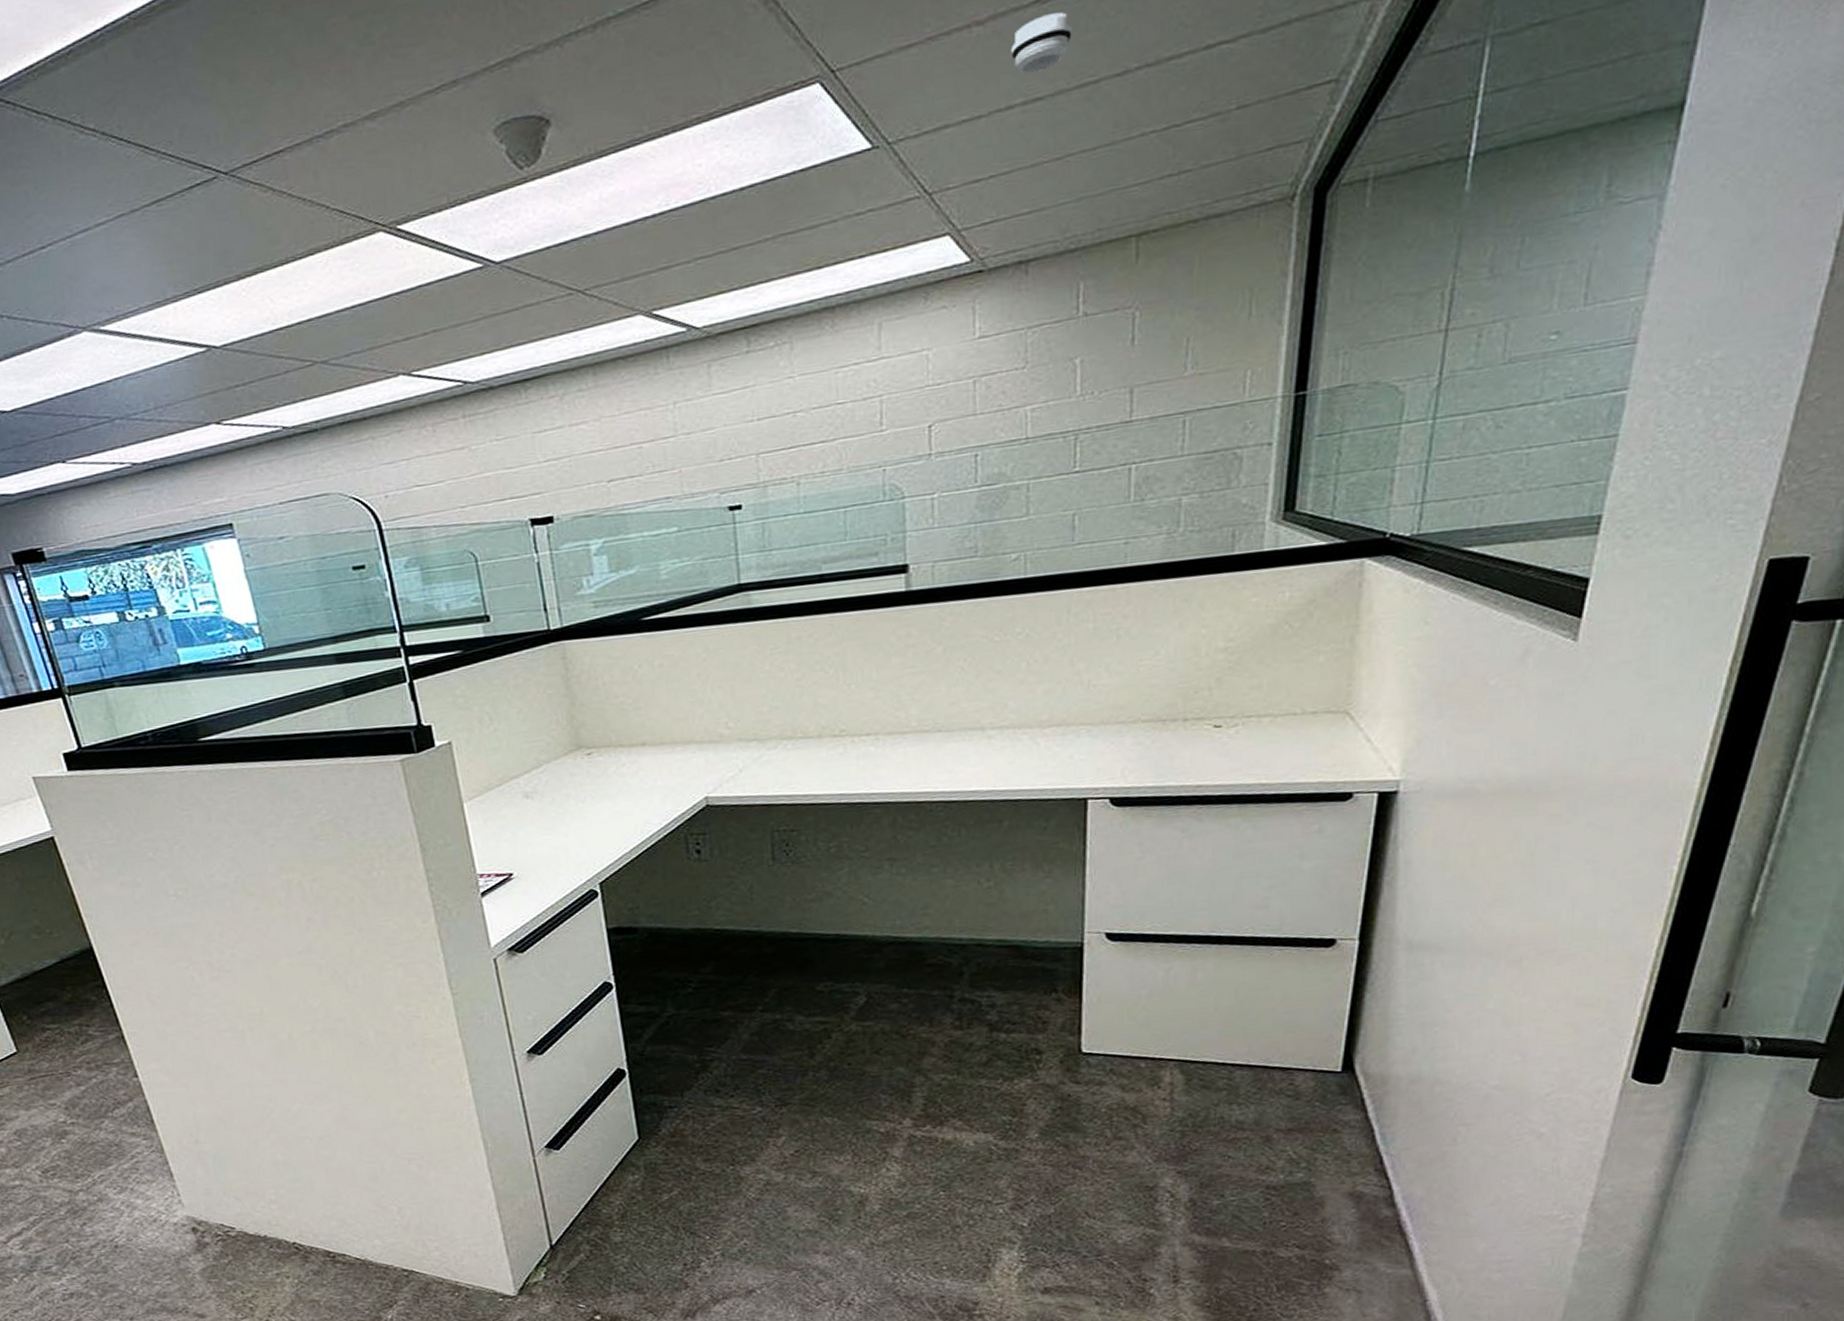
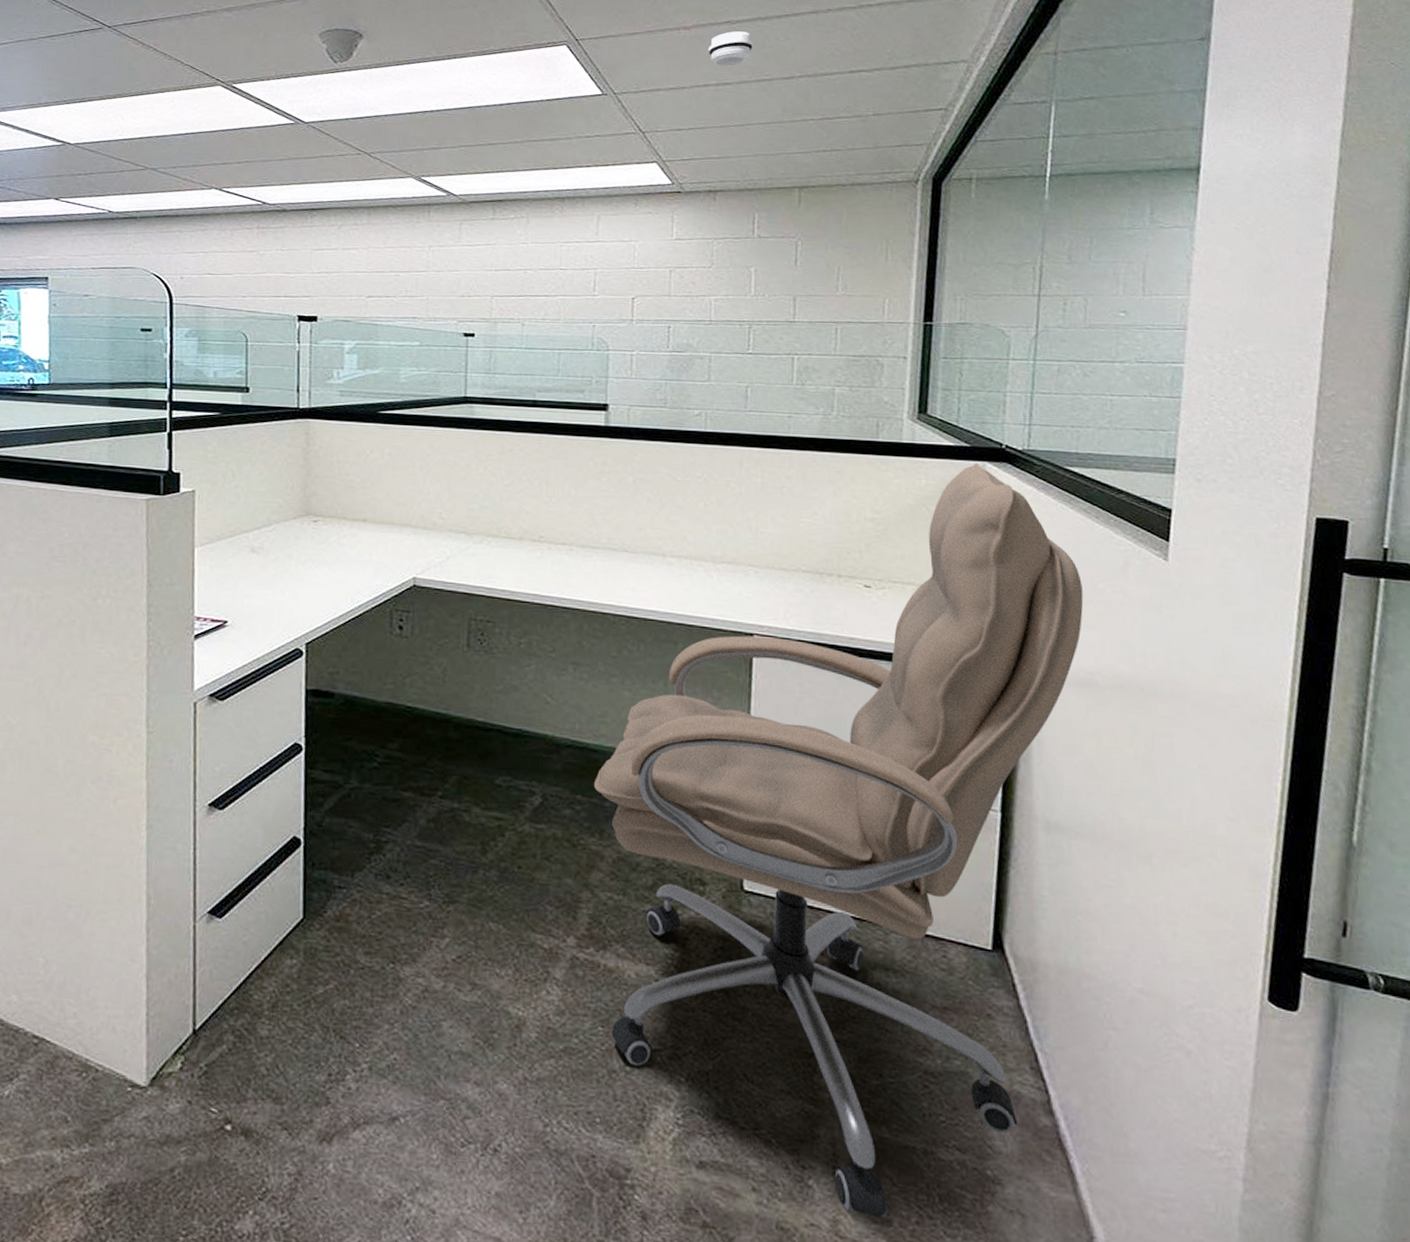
office chair: none [919,561,1471,1311] -> present [593,463,1084,1218]

